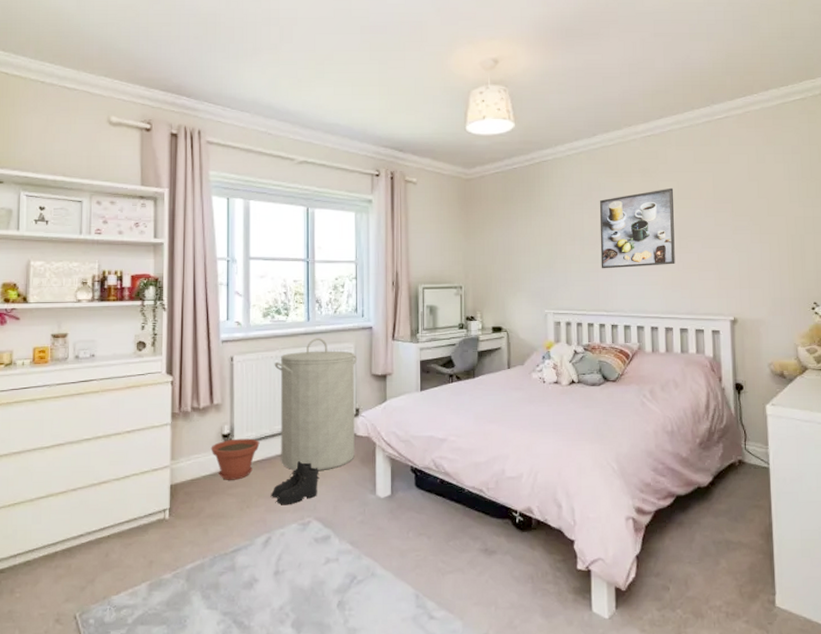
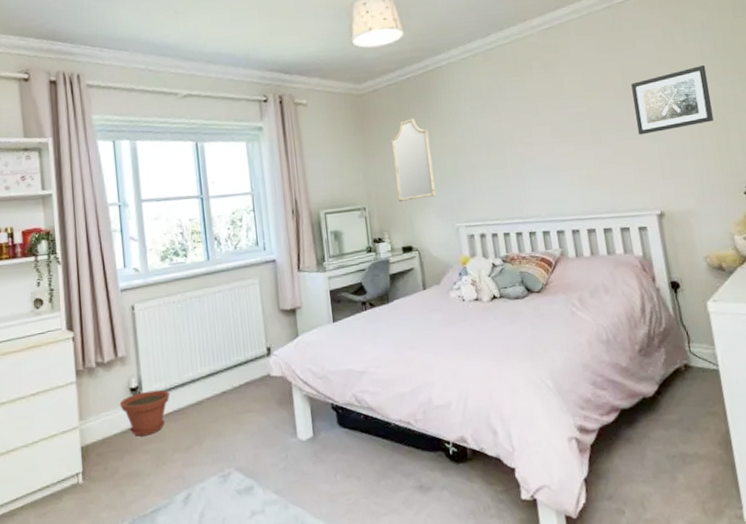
boots: present [271,460,320,505] -> none [187,408,236,458]
laundry hamper: present [274,338,358,470] -> none [177,277,271,419]
home mirror: none [492,207,530,284] -> present [391,118,437,202]
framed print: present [599,187,675,269] -> none [502,80,590,174]
wall art: none [721,186,792,245] -> present [631,65,714,135]

